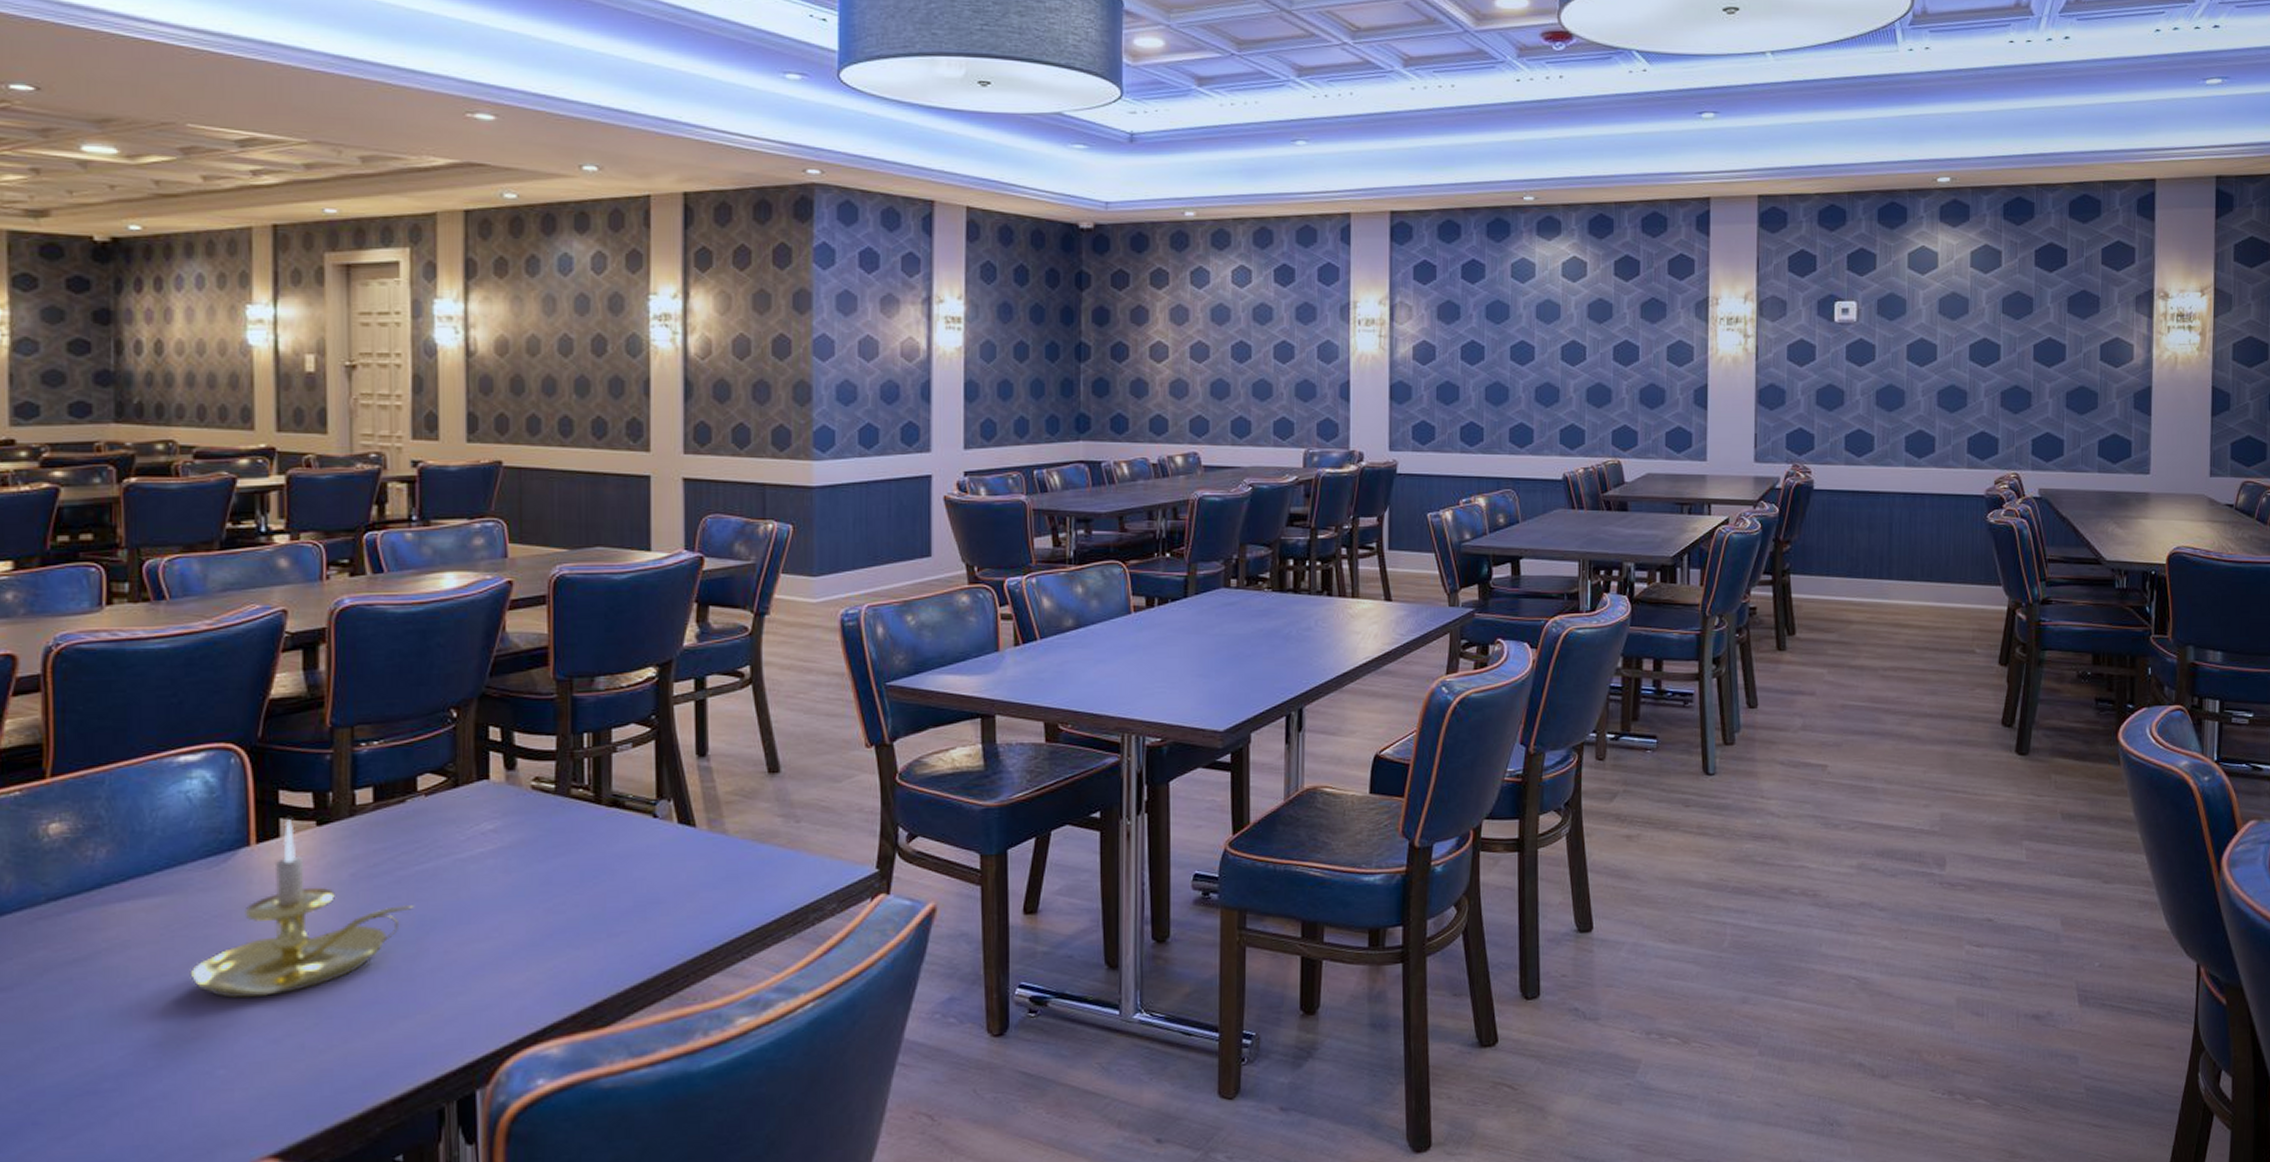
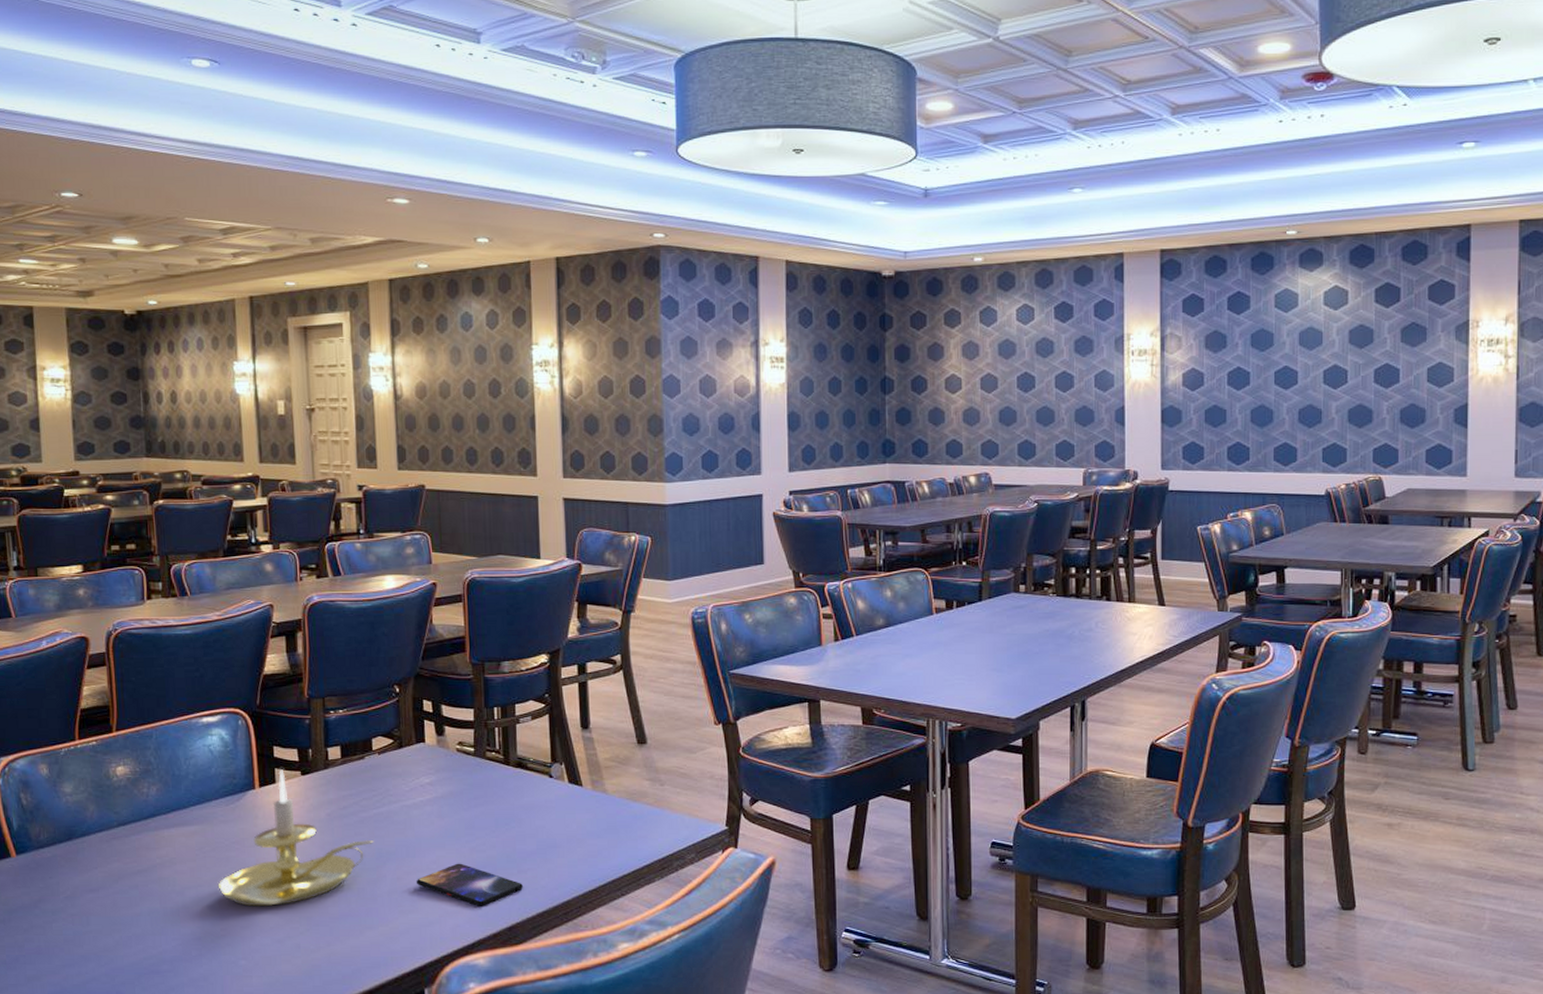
smartphone: none [469,928,613,982] -> present [416,863,523,906]

